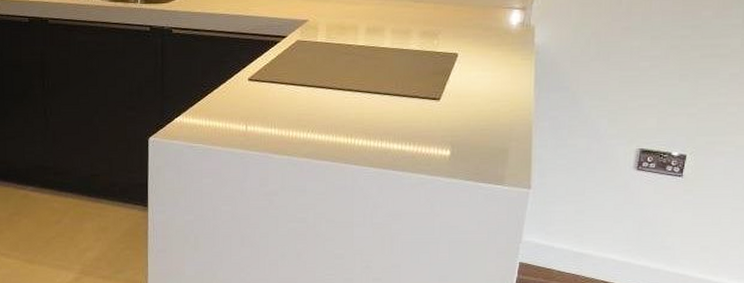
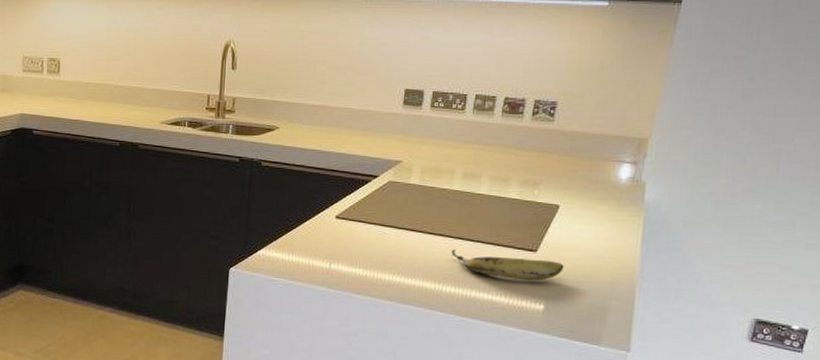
fruit: none [361,103,466,129] -> present [451,249,564,281]

